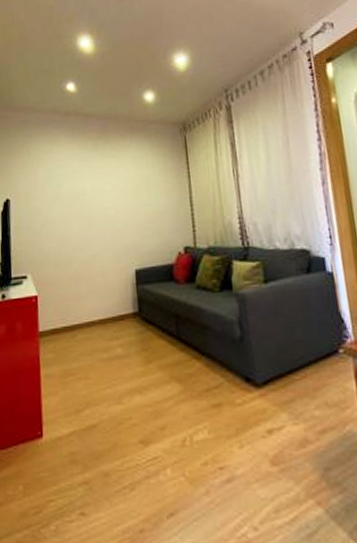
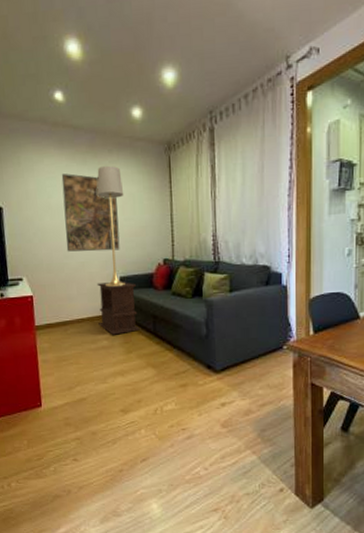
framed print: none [72,160,135,244] -> present [61,173,120,252]
lamp: none [108,149,142,282] -> present [96,165,125,287]
side table: none [109,275,162,341] -> present [96,282,141,335]

